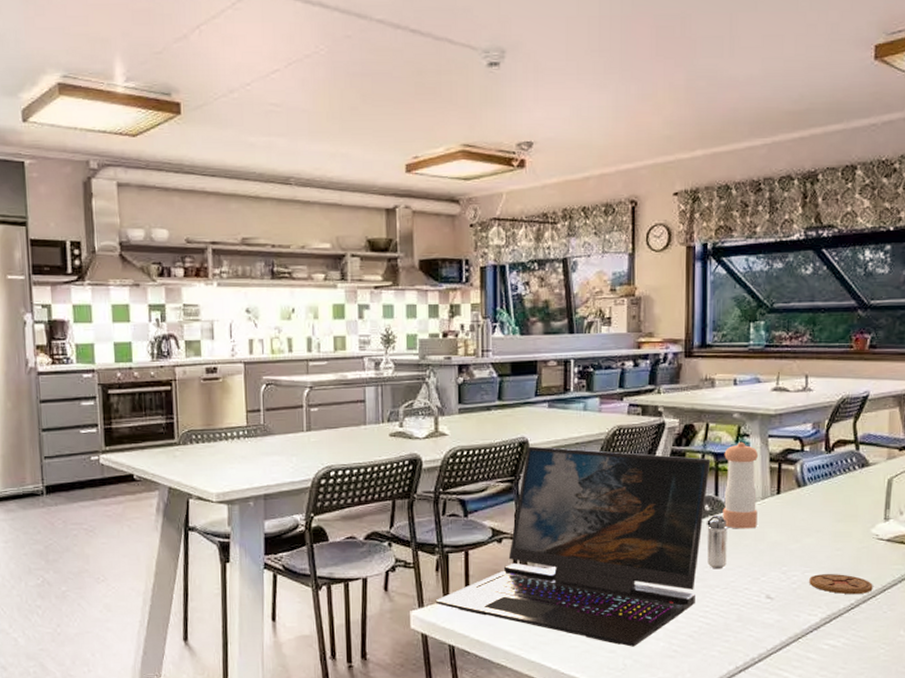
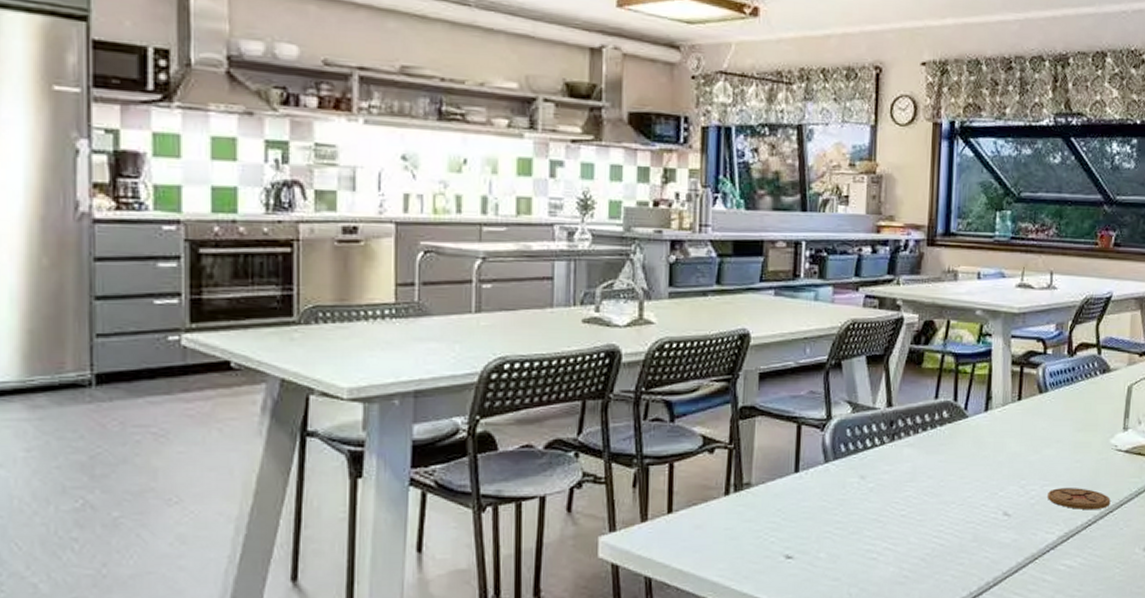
laptop: present [435,446,711,647] -> none [630,339,951,573]
shaker: present [707,514,727,569] -> none [943,422,966,484]
pepper shaker: present [722,441,758,529] -> none [961,341,1000,439]

